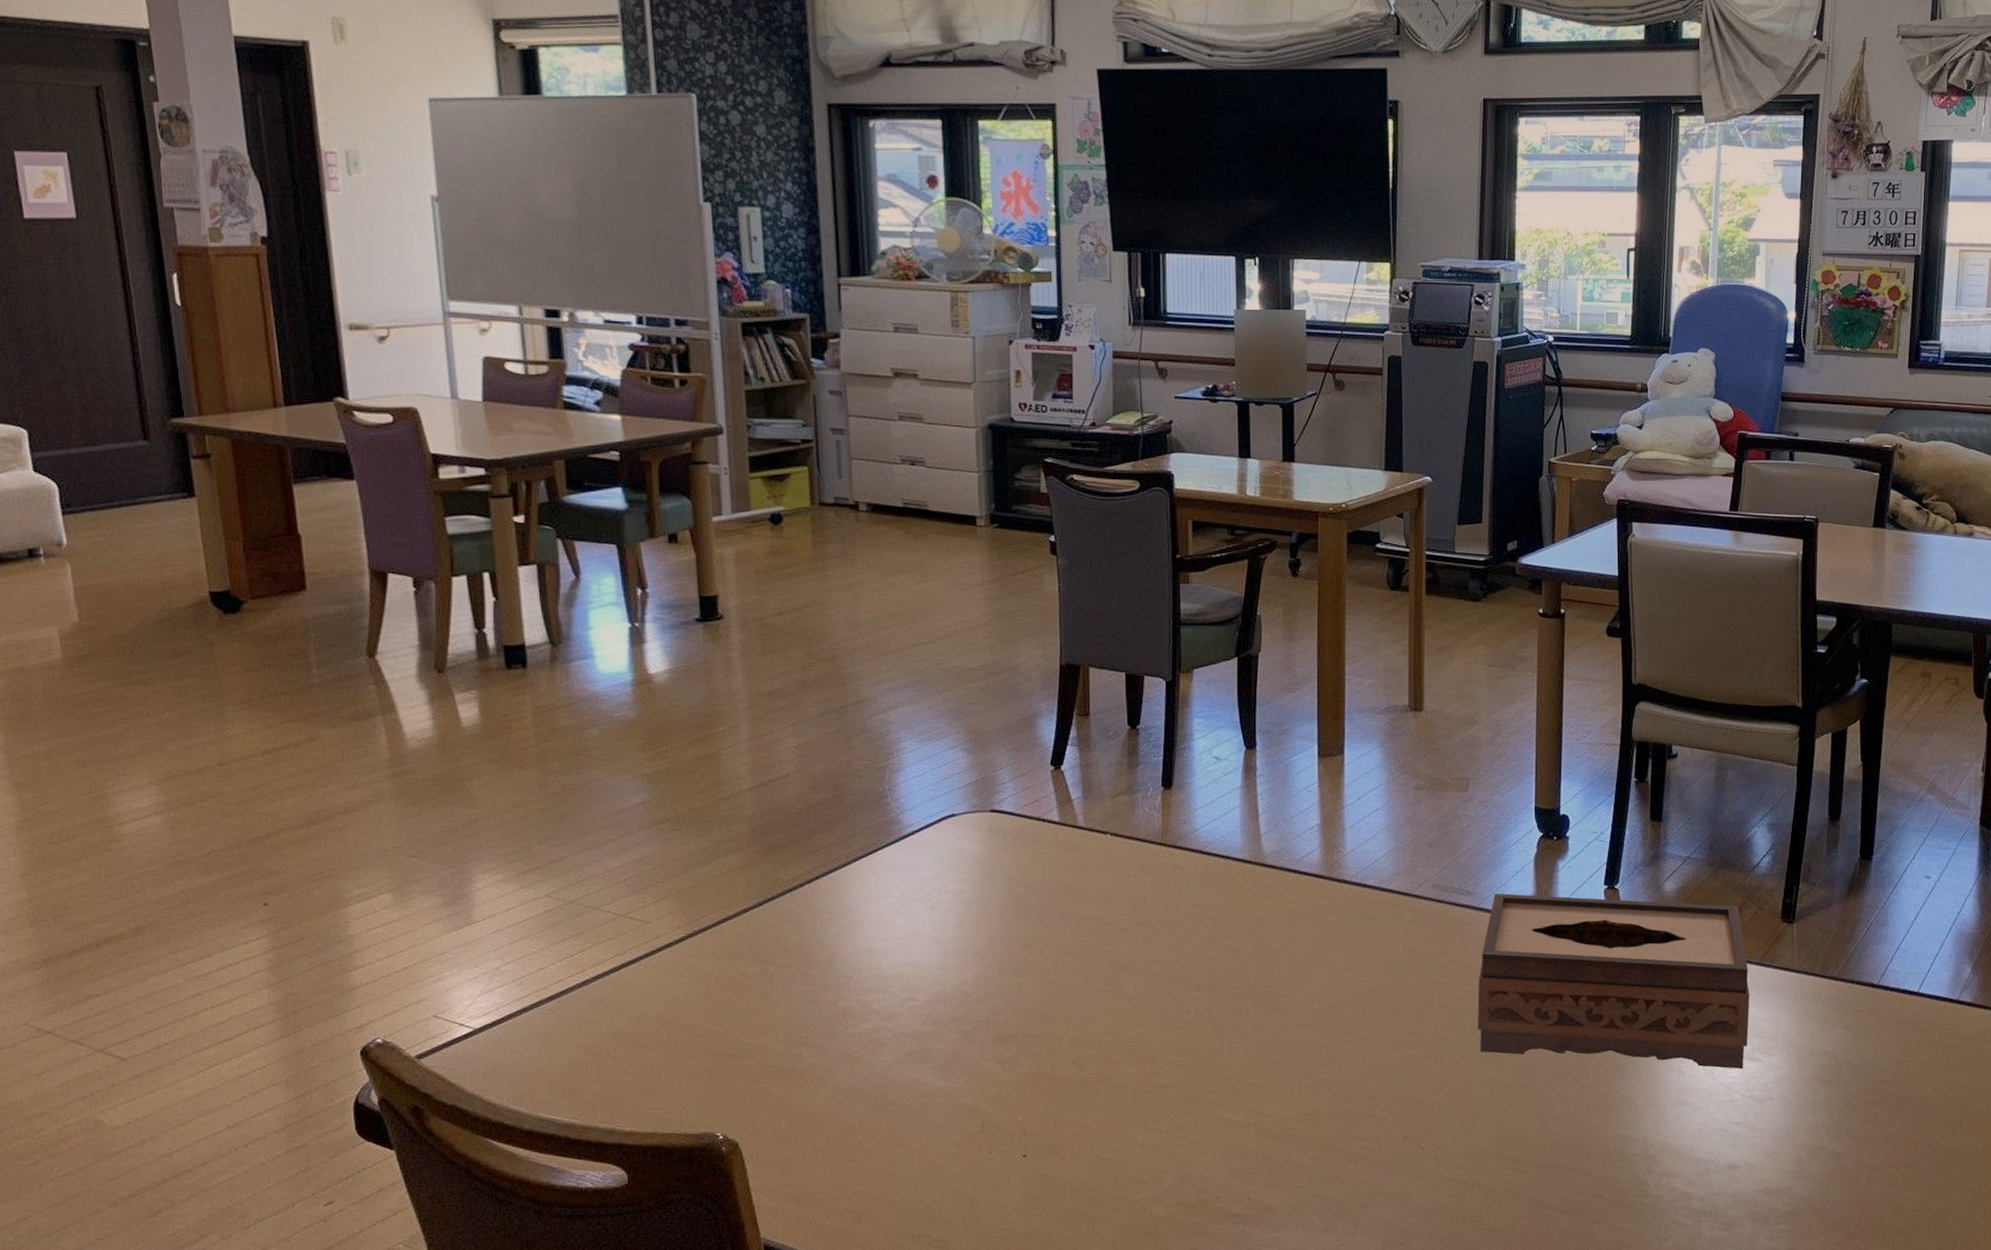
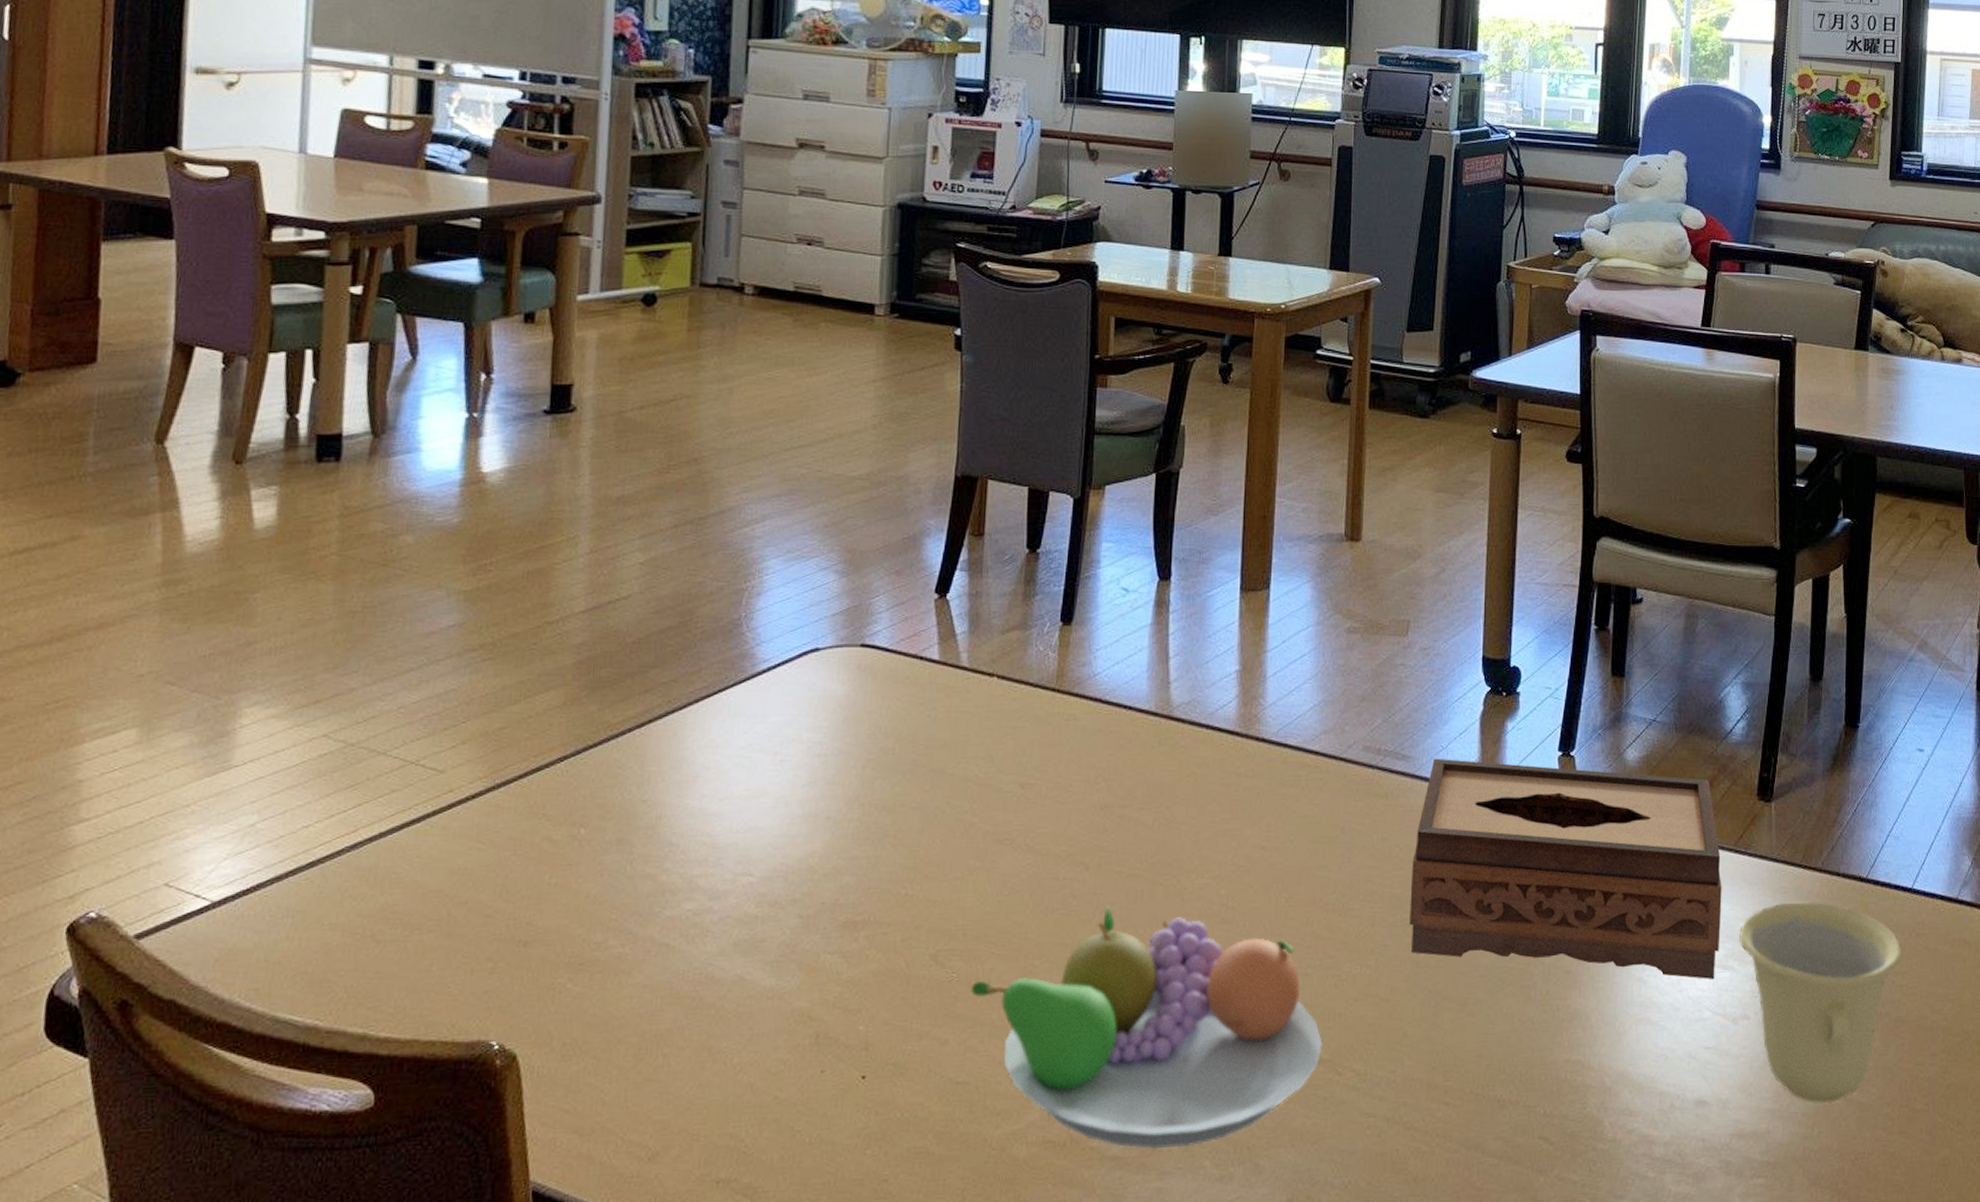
fruit bowl: none [1107,1018,1407,1208] -> present [969,905,1323,1149]
cup: none [1765,1005,1908,1167] -> present [1739,901,1902,1104]

